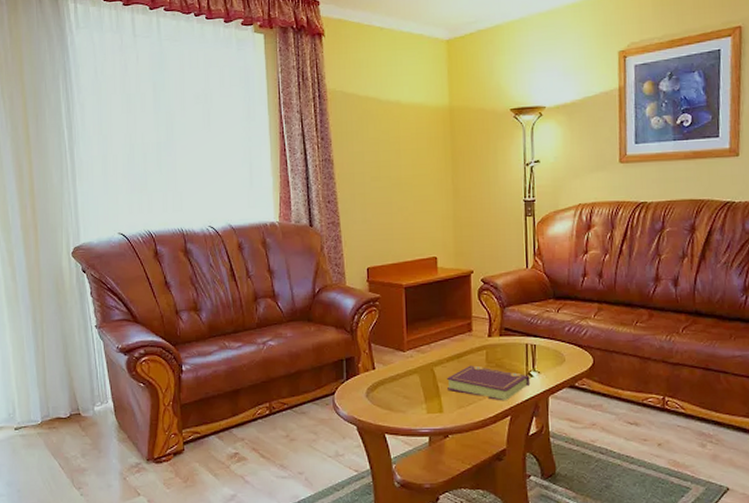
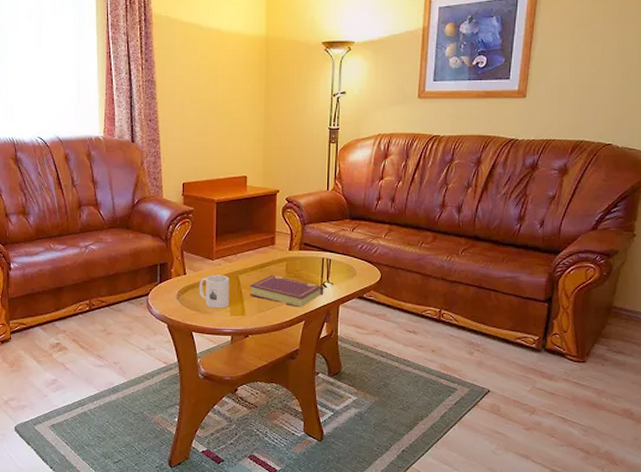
mug: none [390,368,425,406] -> present [199,275,230,309]

